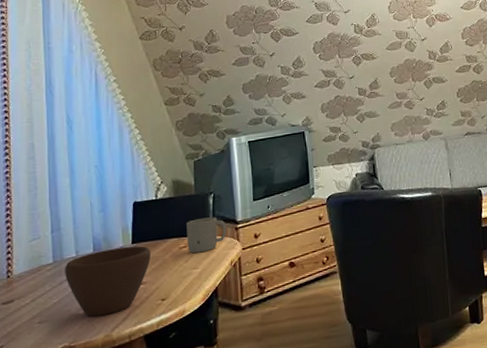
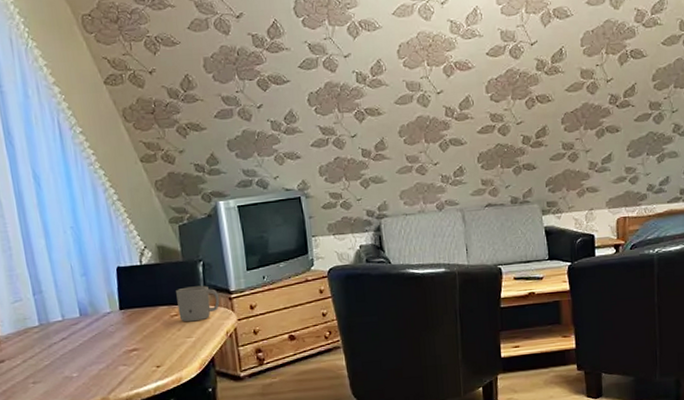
bowl: present [65,245,151,317] -> none [52,312,141,380]

